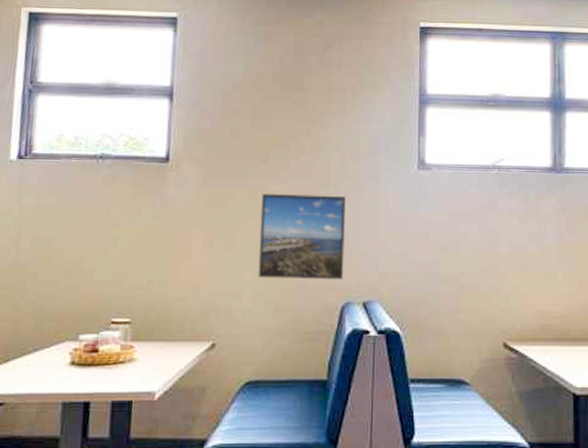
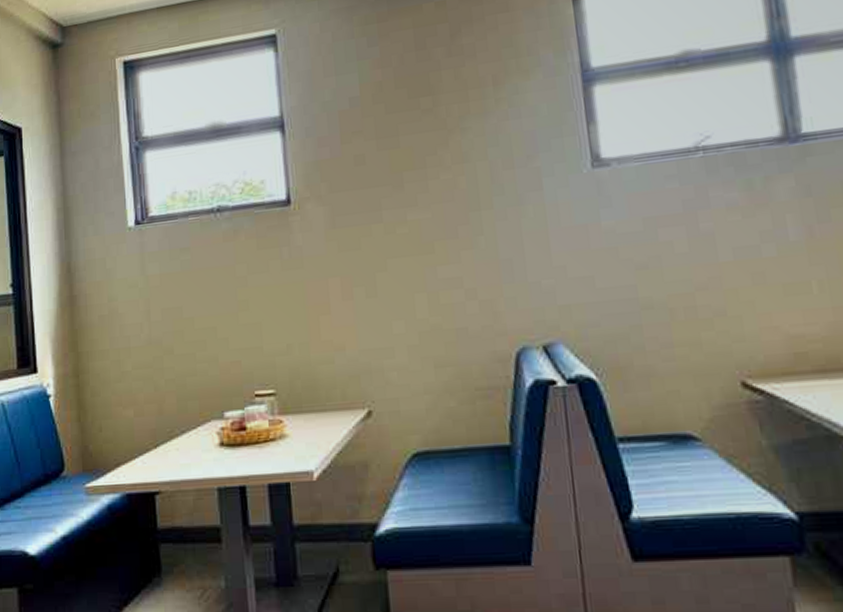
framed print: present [258,194,345,279] -> none [400,216,514,329]

